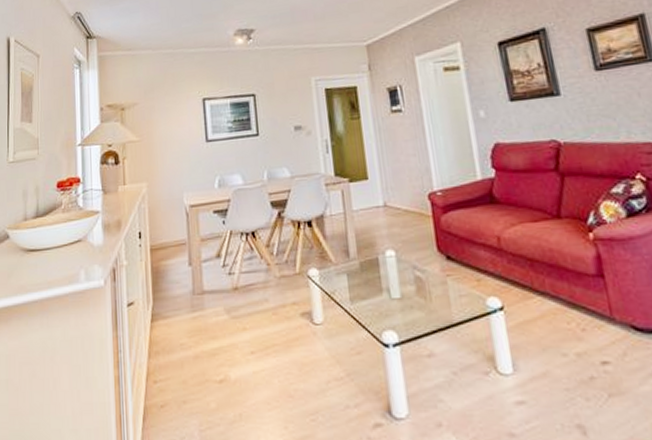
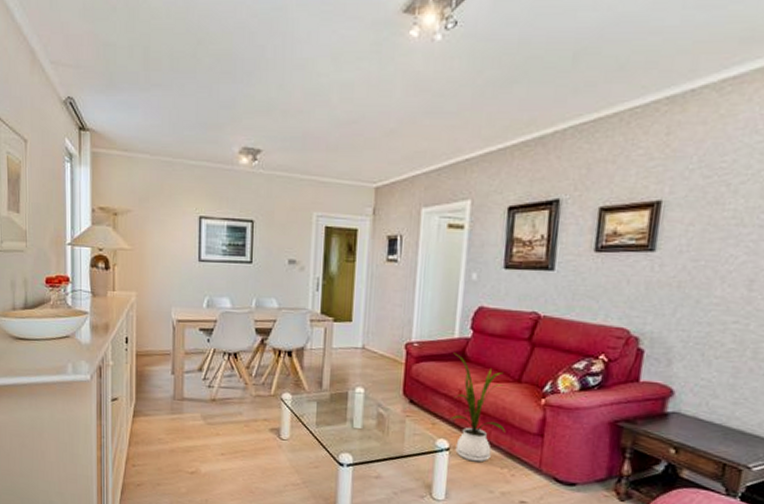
house plant: none [480,196,561,320] -> present [450,353,506,462]

